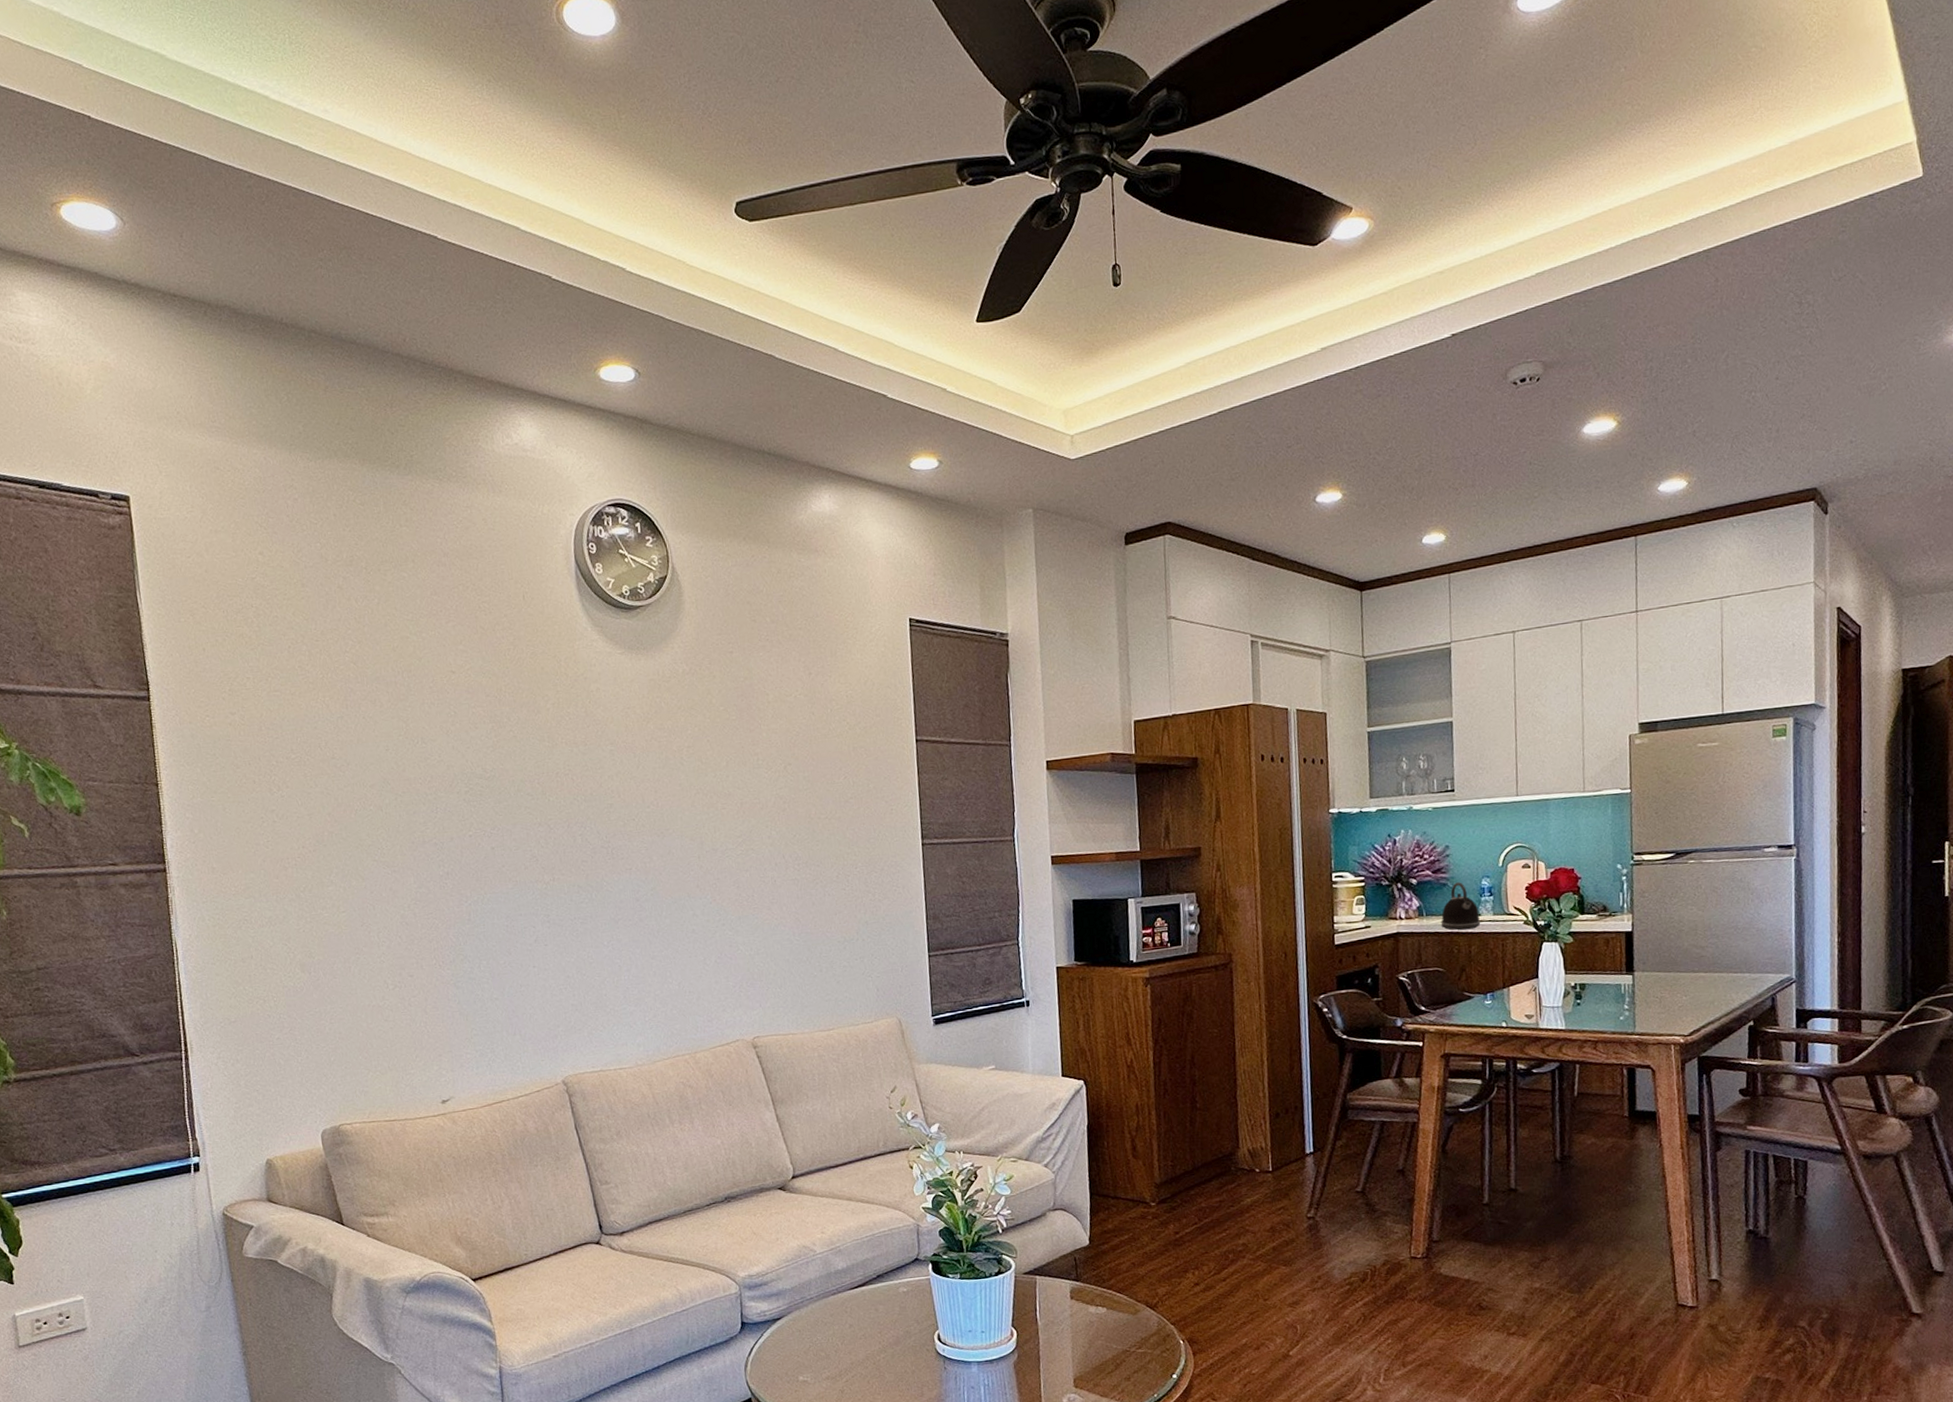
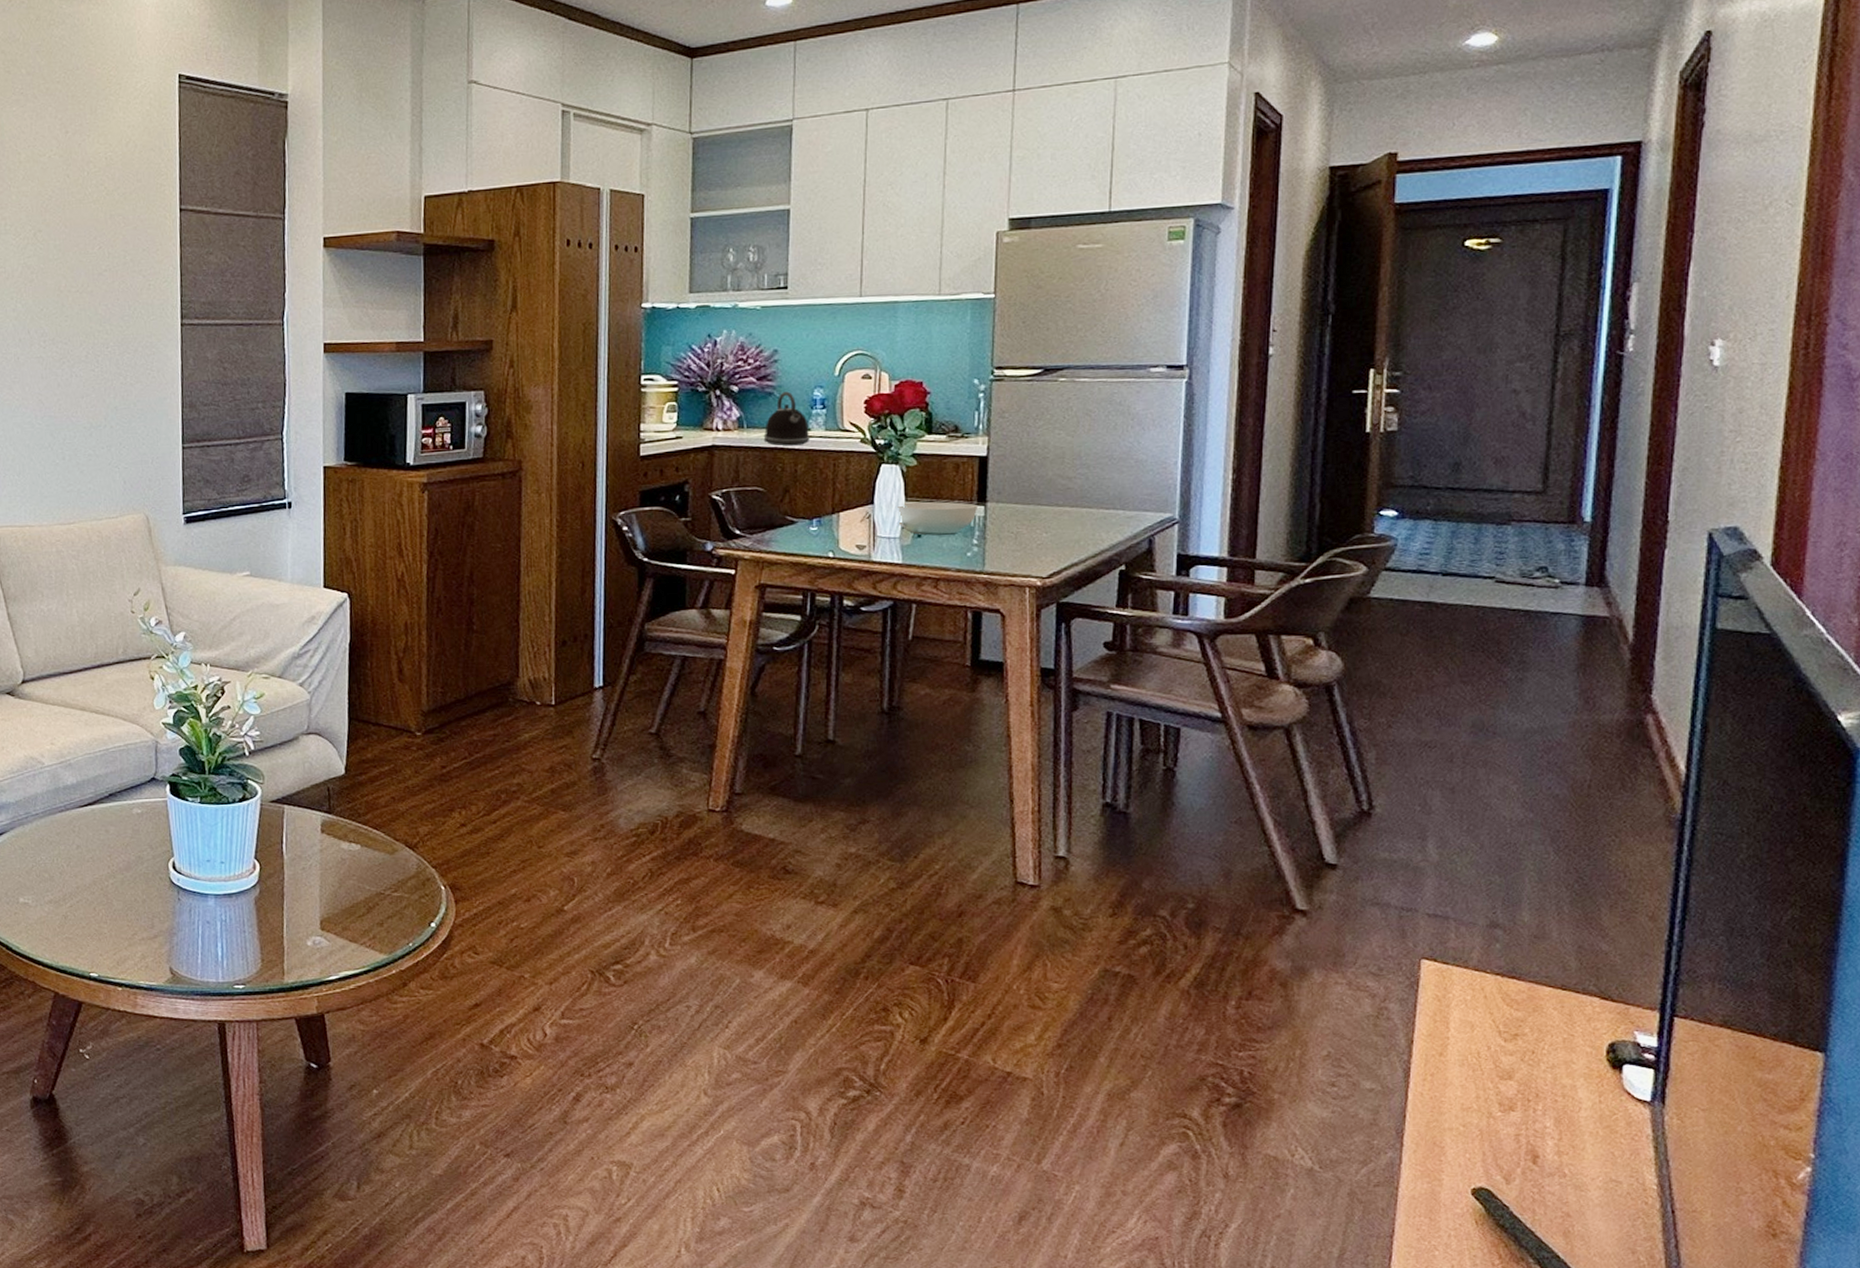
bowl: none [1559,973,1627,1004] -> present [896,501,979,536]

